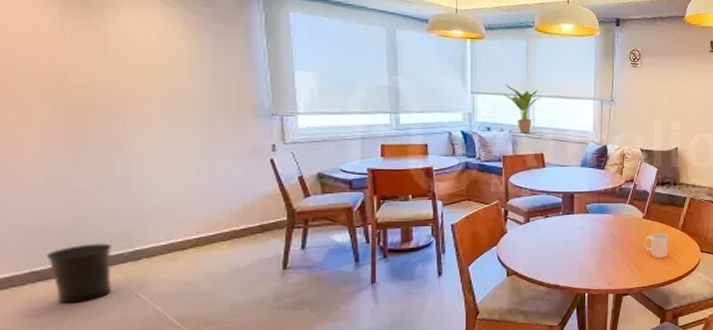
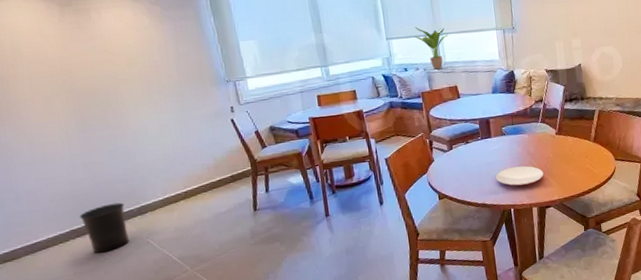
plate: none [572,248,624,269] -> present [495,165,543,186]
cup: present [643,232,669,259] -> none [559,146,584,171]

